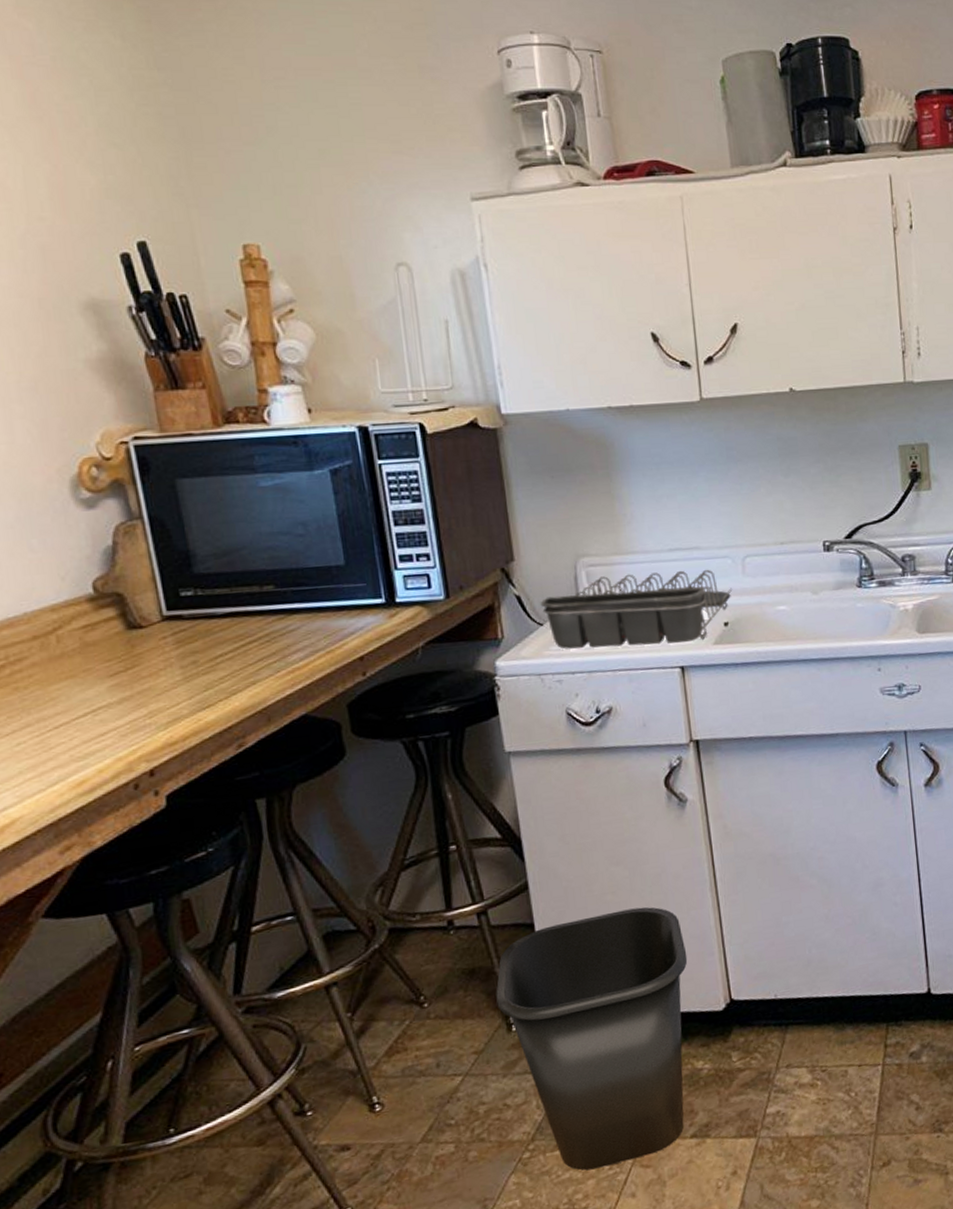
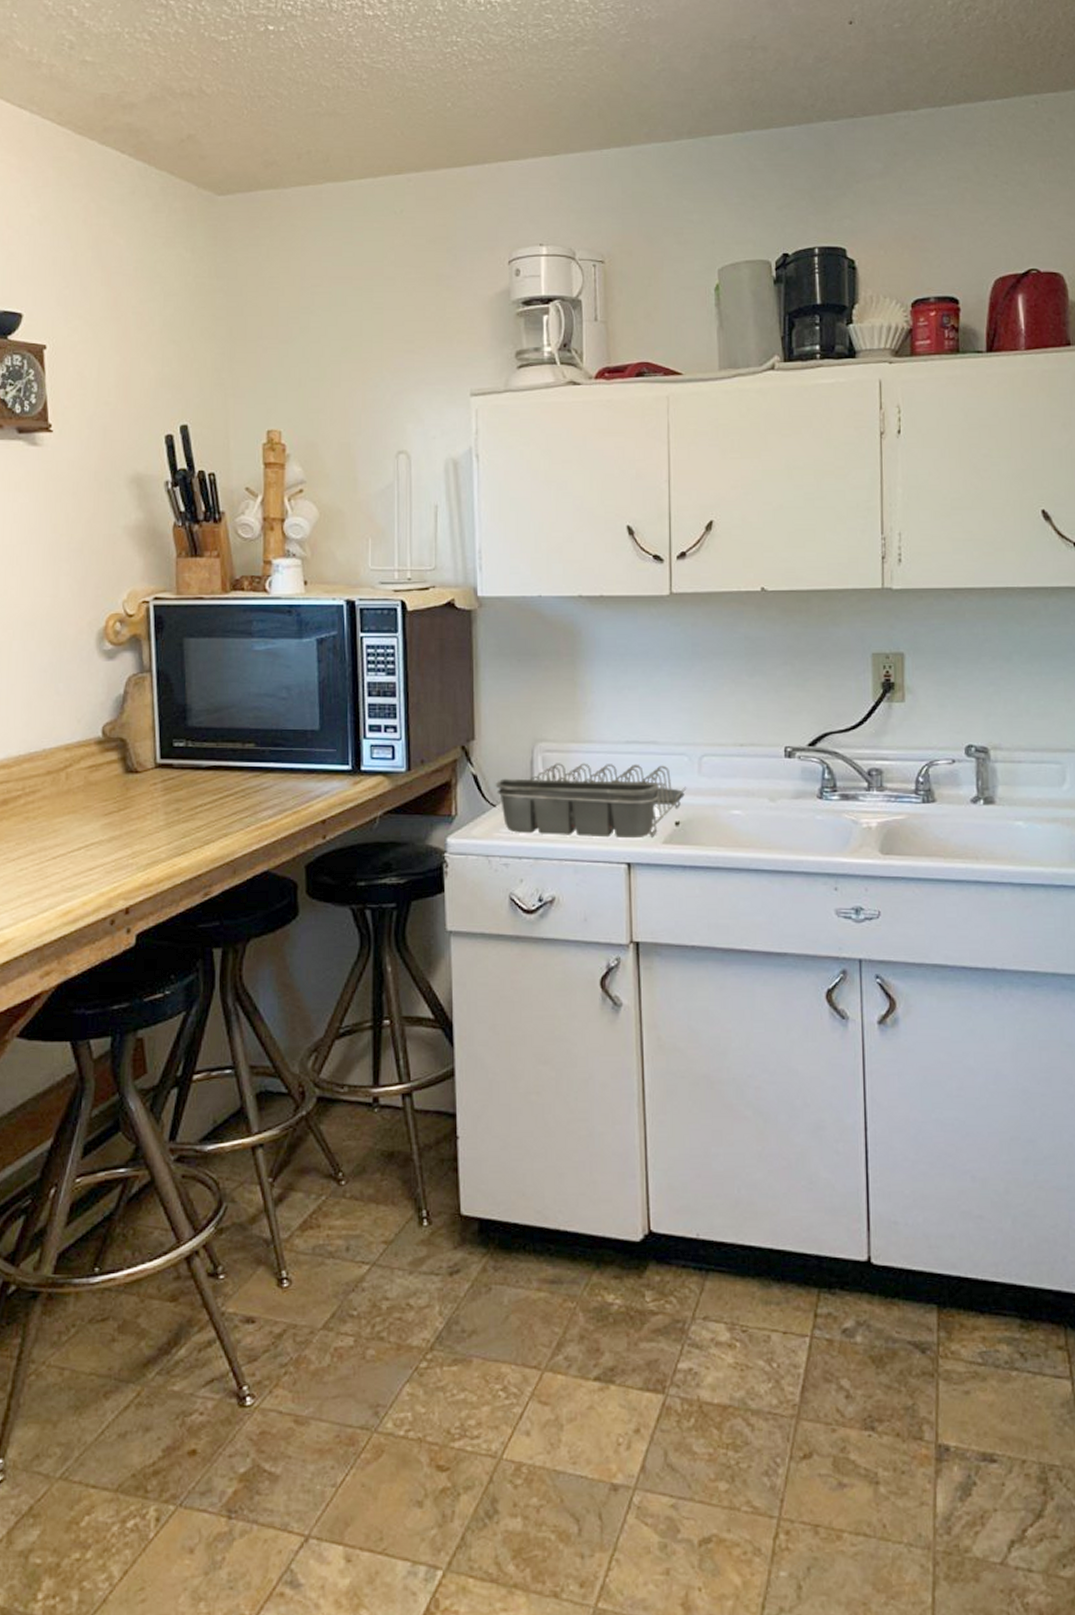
waste bin: present [496,907,688,1170] -> none [411,1113,608,1395]

